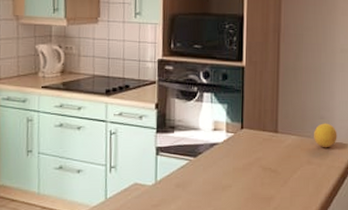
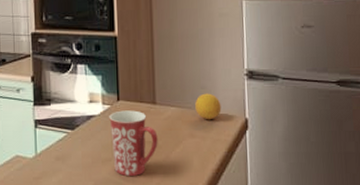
mug: none [232,138,278,202] -> present [109,110,158,177]

